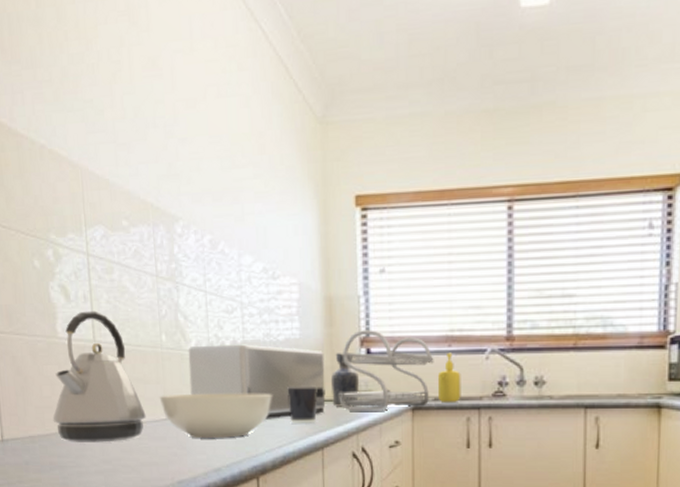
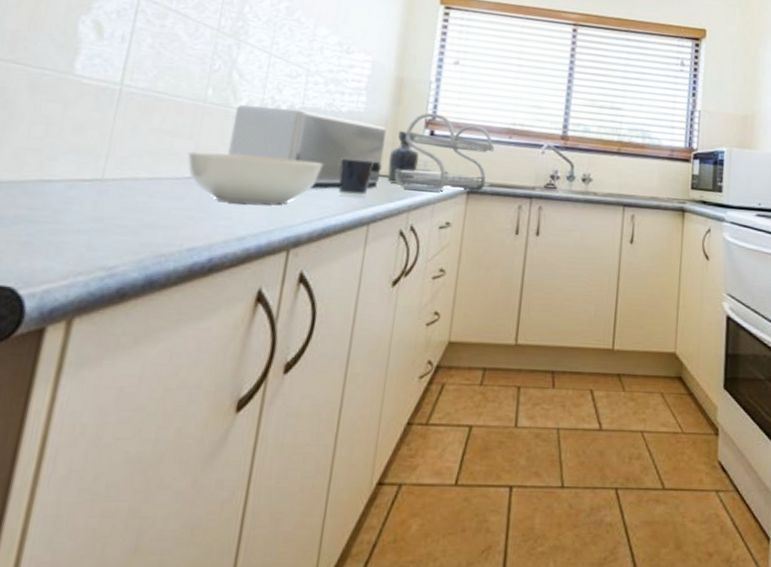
kettle: present [52,310,146,442] -> none [35,51,166,197]
soap dispenser: present [437,352,461,402] -> none [493,143,518,190]

